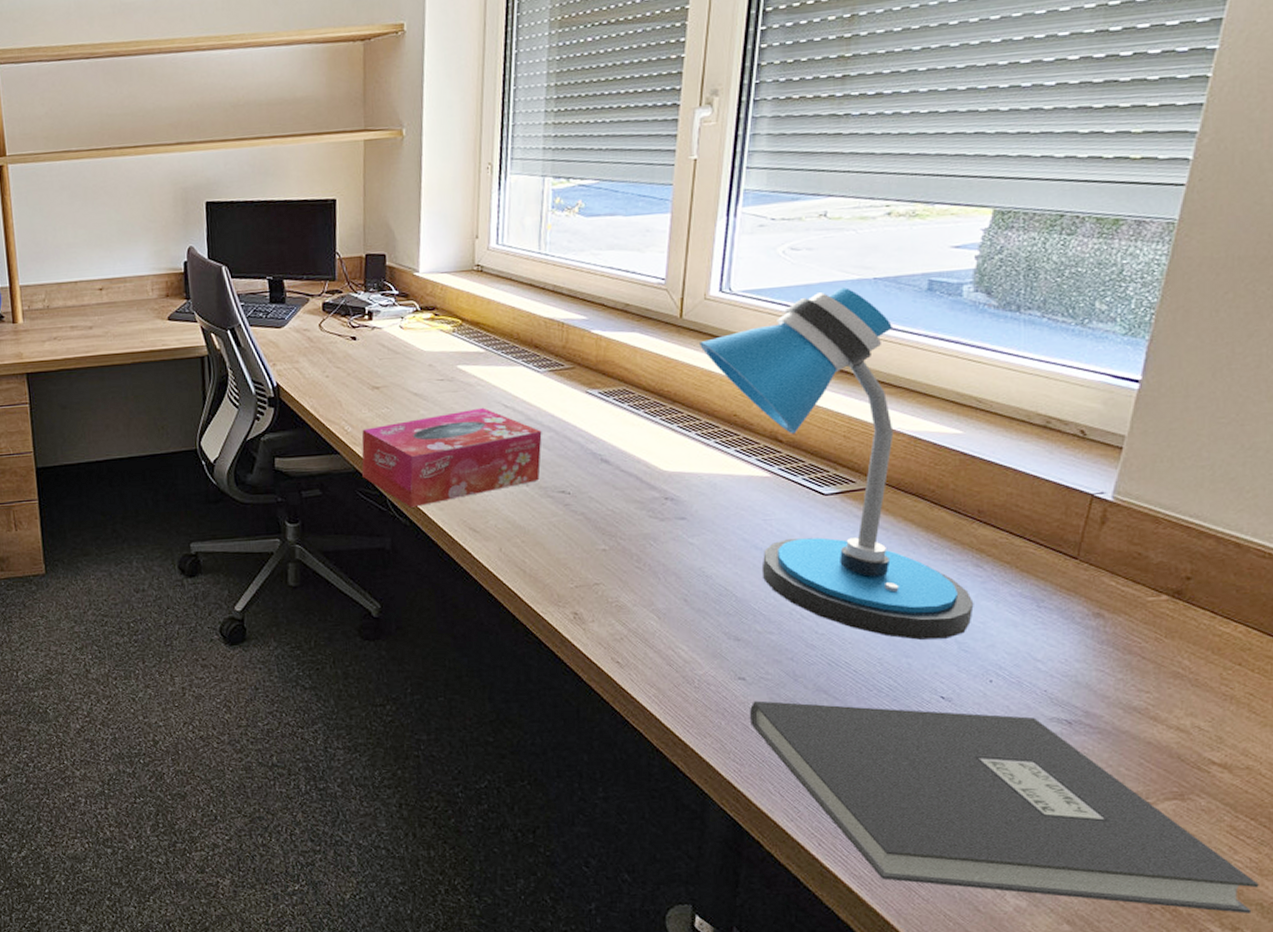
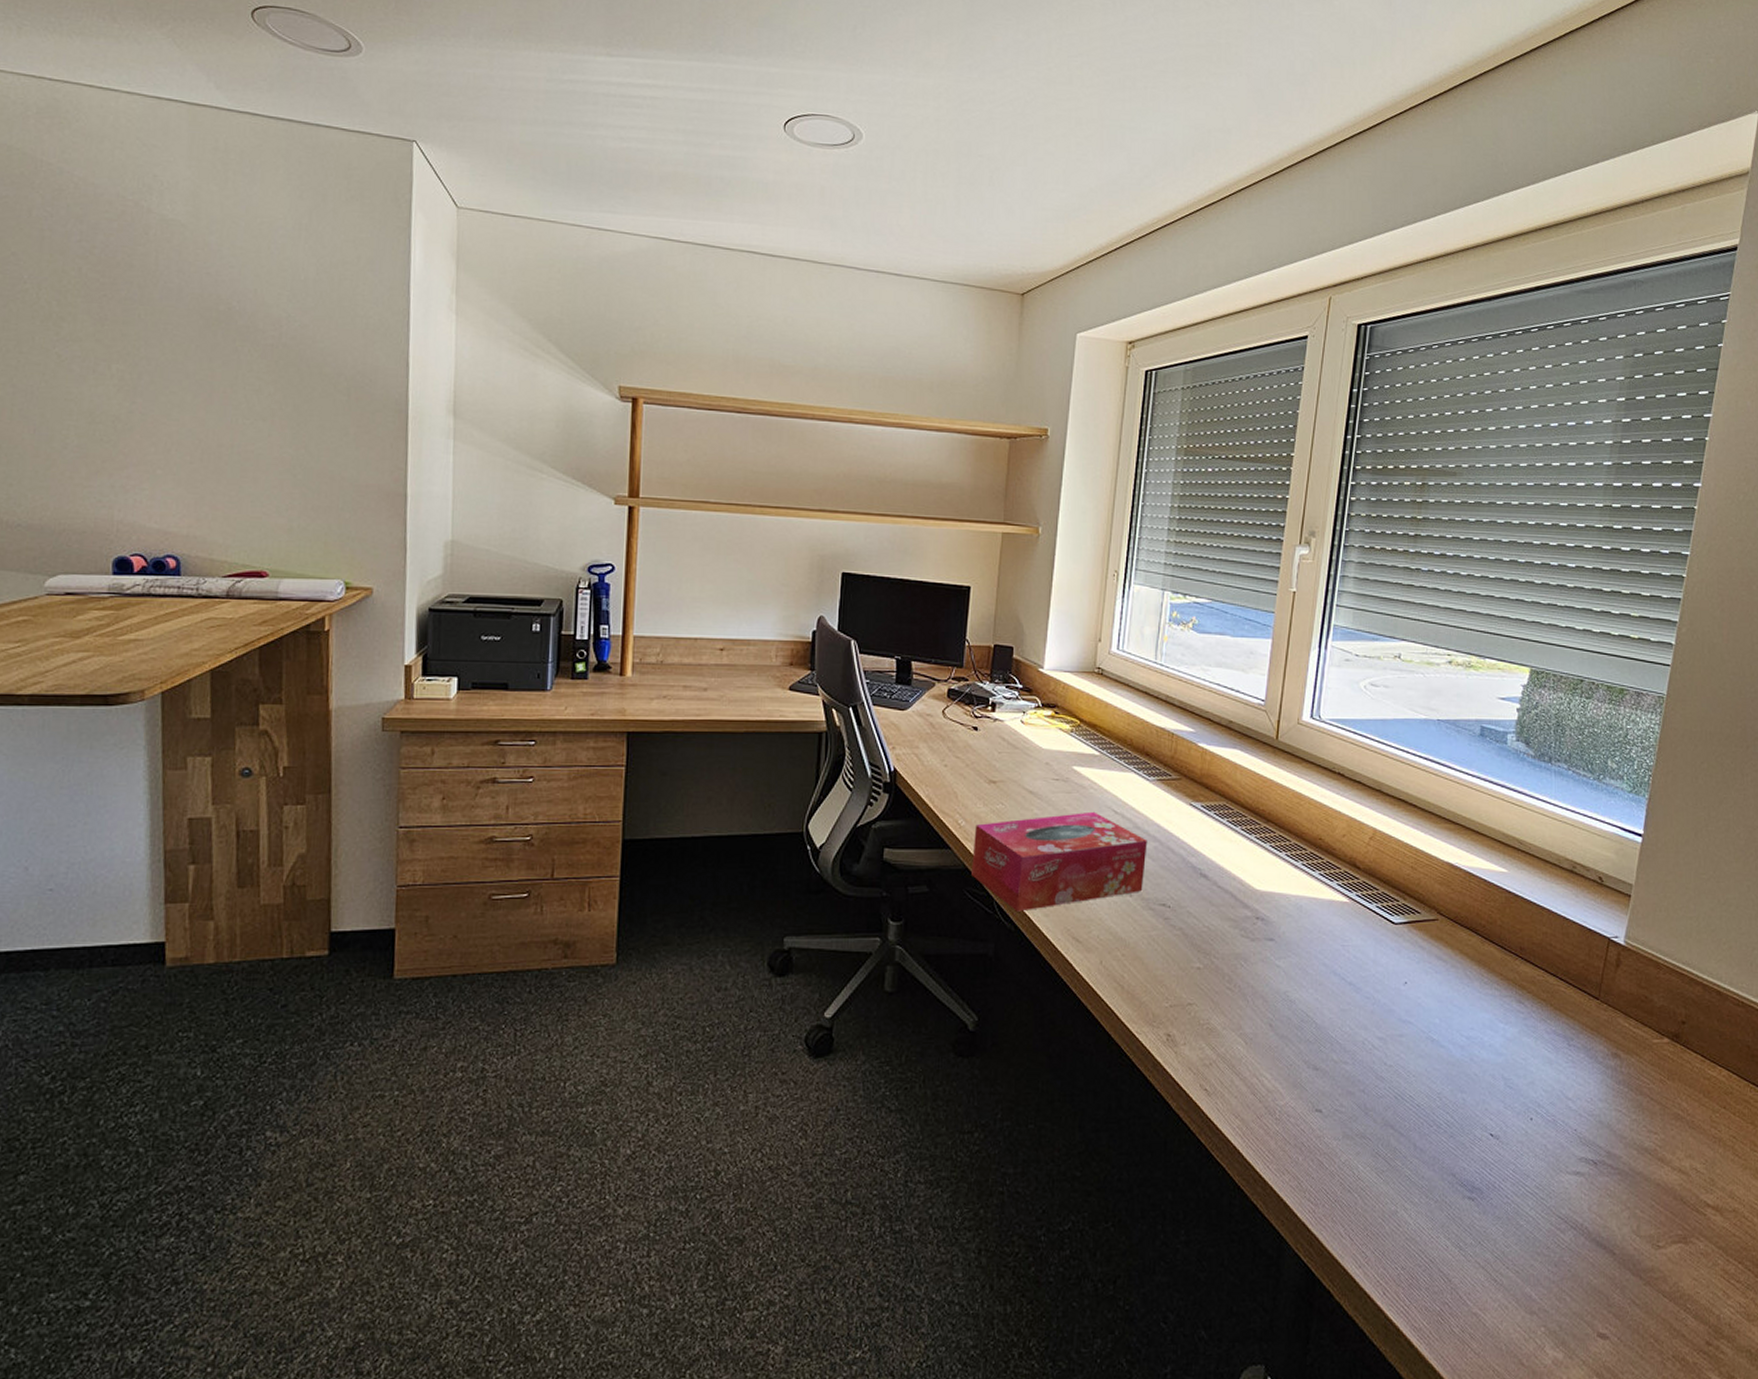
desk lamp: present [699,287,974,640] -> none [1292,726,1517,1074]
book: present [750,700,1259,913] -> none [1325,1135,1748,1361]

